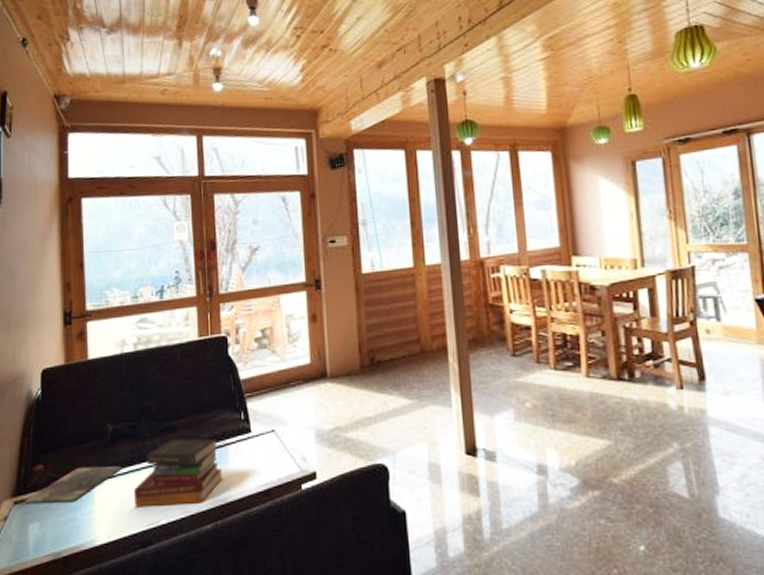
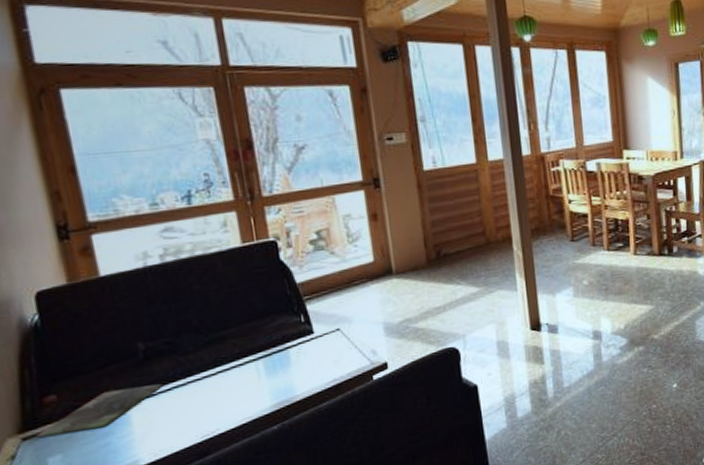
books: present [133,438,222,507] -> none [180,344,285,422]

